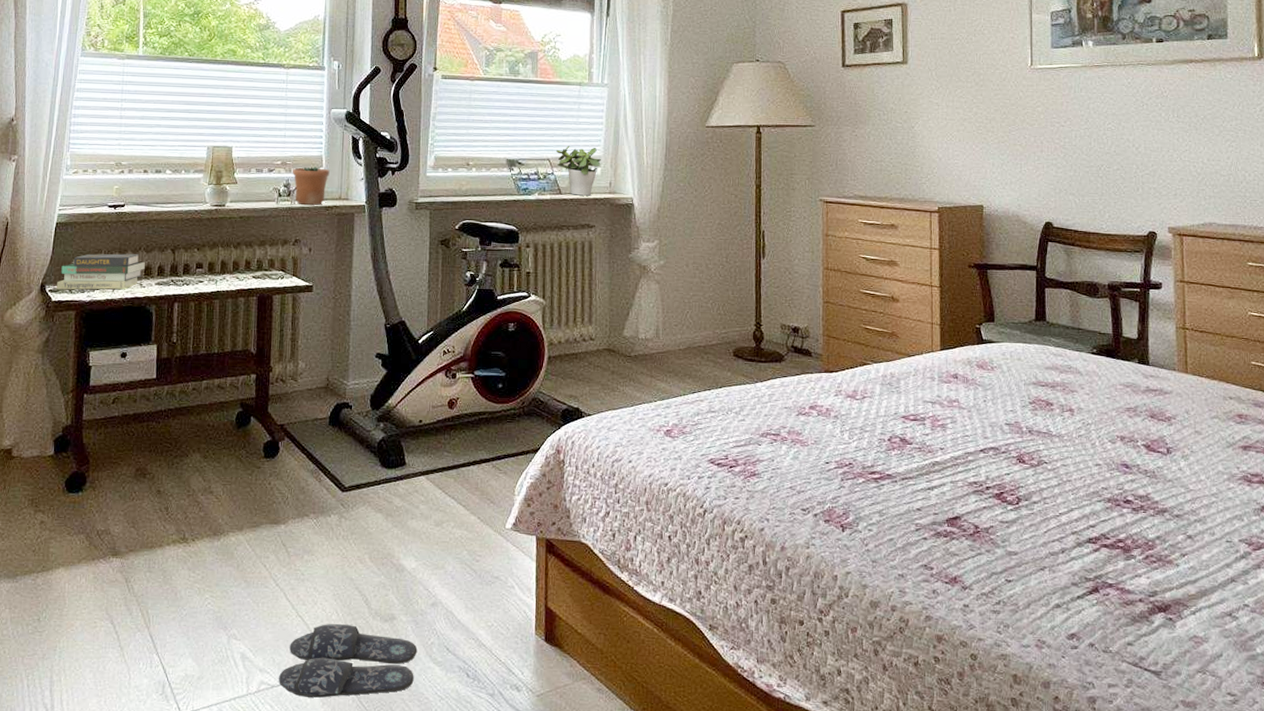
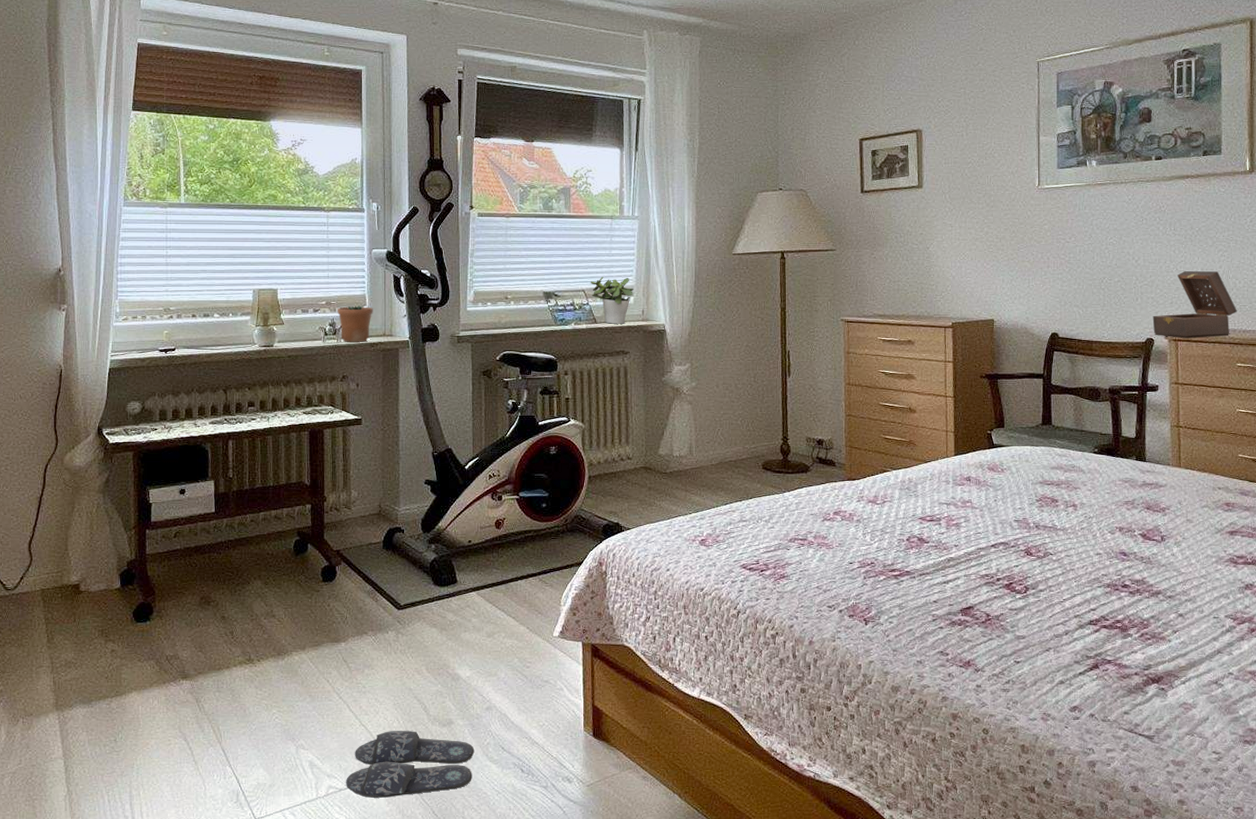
books: present [57,253,145,290] -> none [113,395,198,432]
jewelry box: none [1155,161,1248,234] -> present [1152,271,1238,338]

